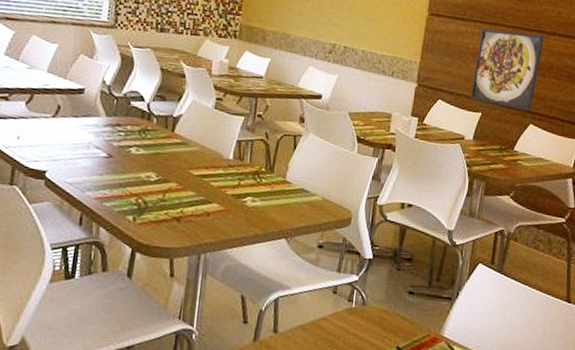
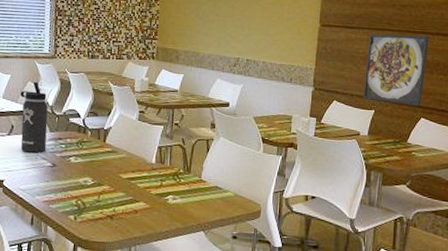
thermos bottle: none [69,54,105,141] -> present [20,81,48,153]

